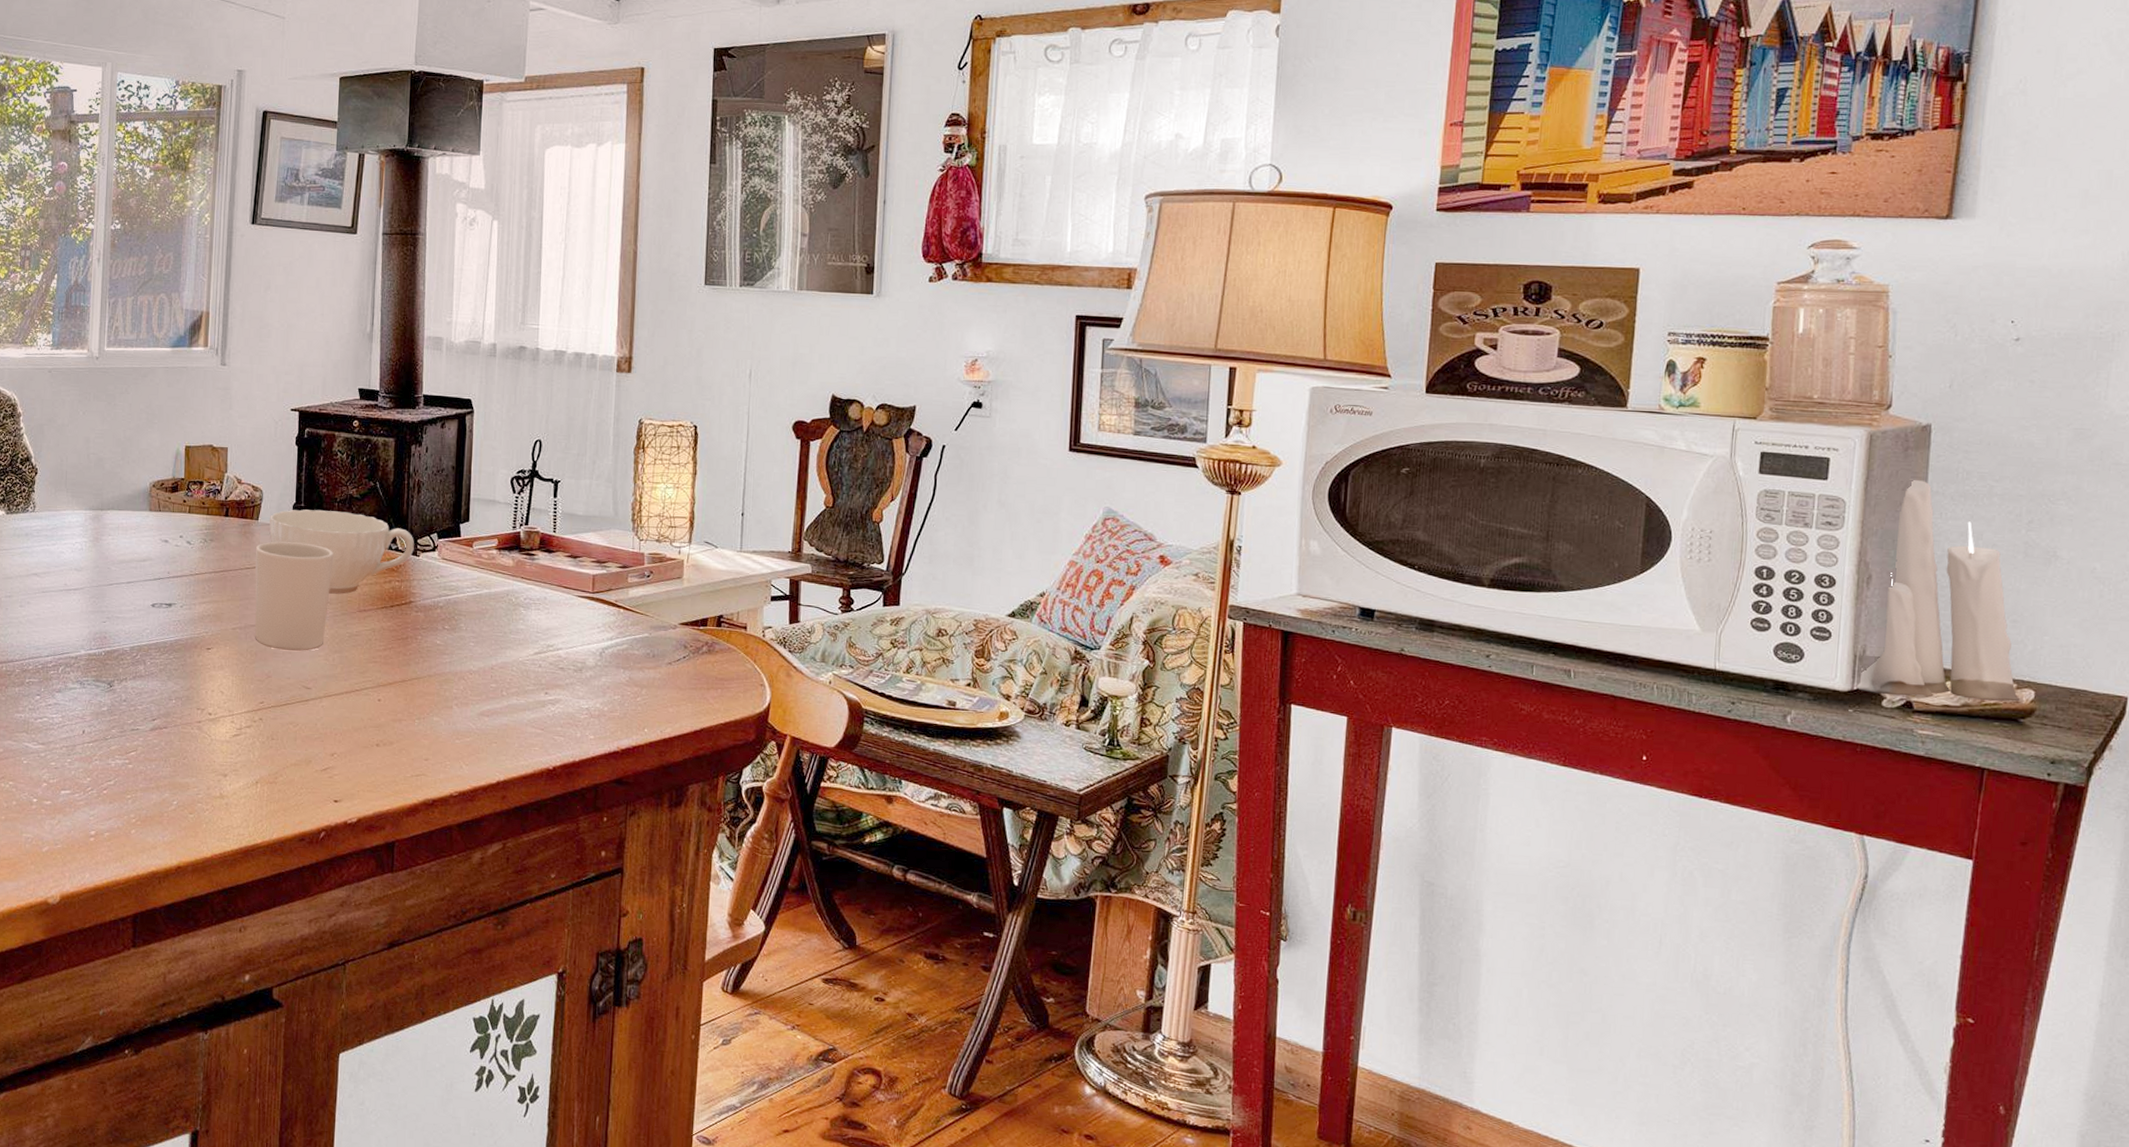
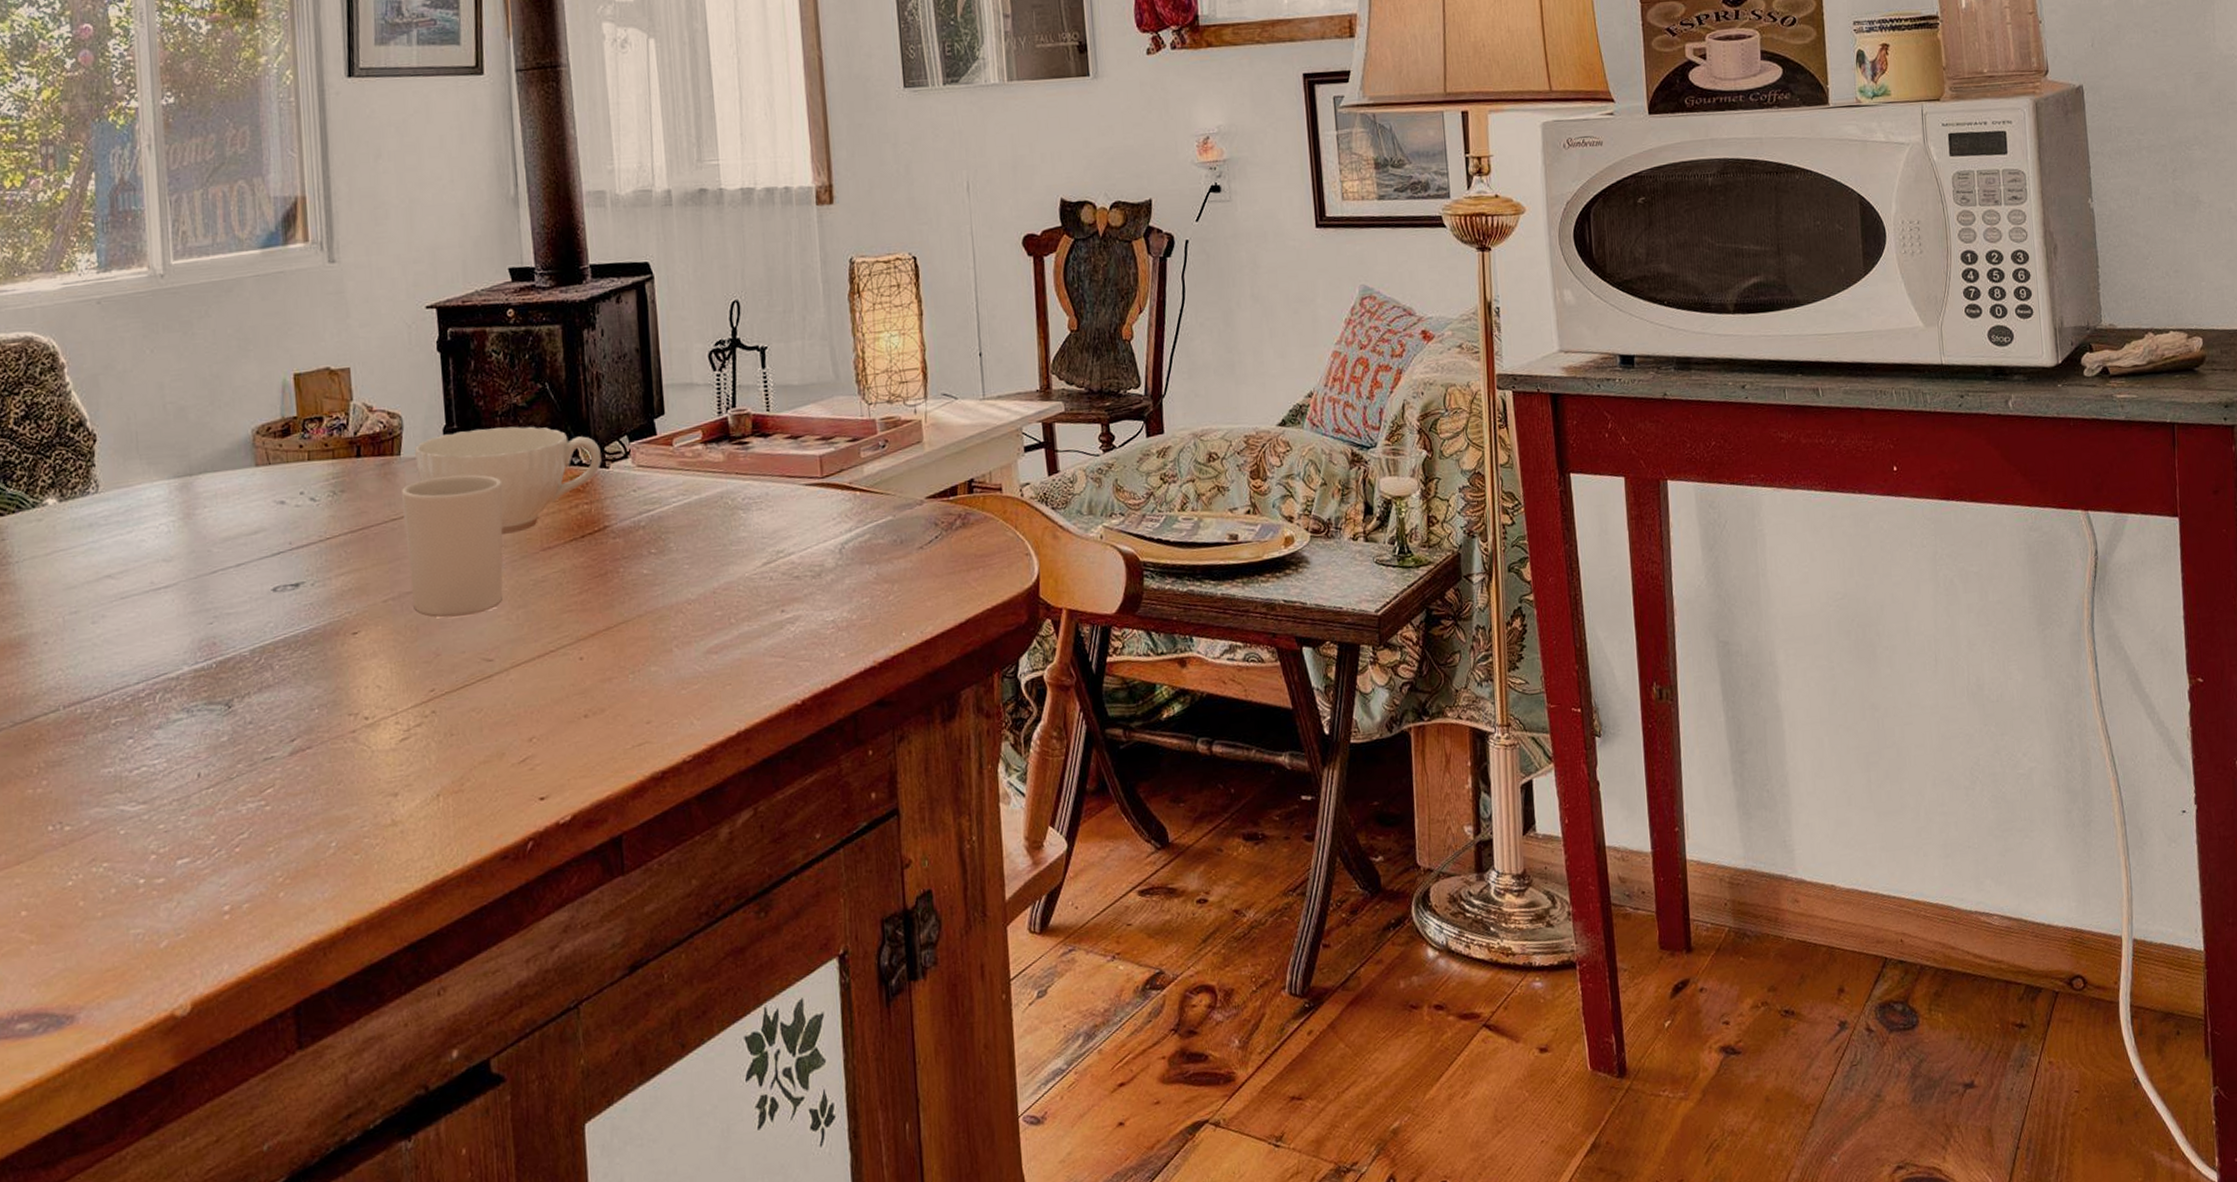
candle: present [1856,479,2021,702] -> none [2060,142,2192,364]

